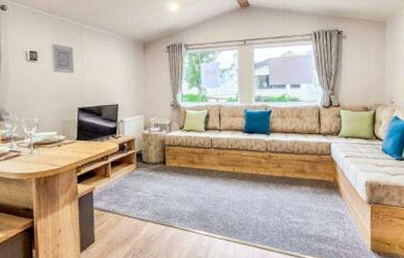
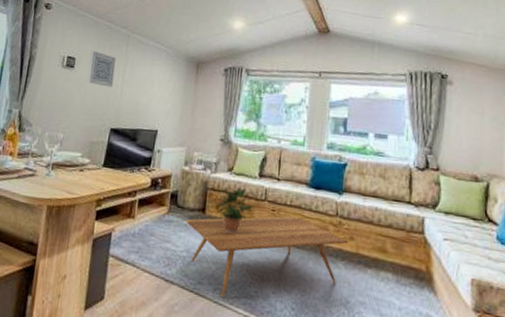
coffee table: none [151,157,276,225] -> present [186,216,348,298]
potted plant: none [170,140,203,177] -> present [212,187,254,234]

